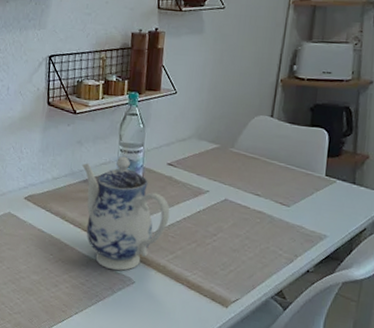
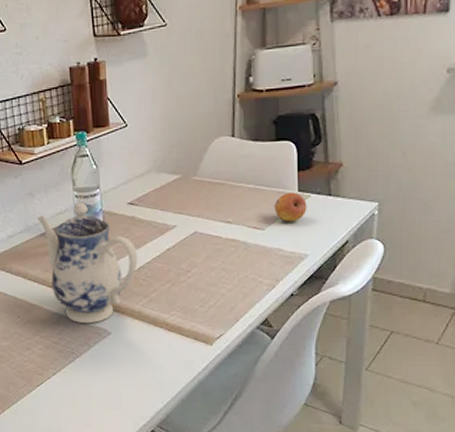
fruit: none [301,175,332,203] -> present [274,192,307,222]

